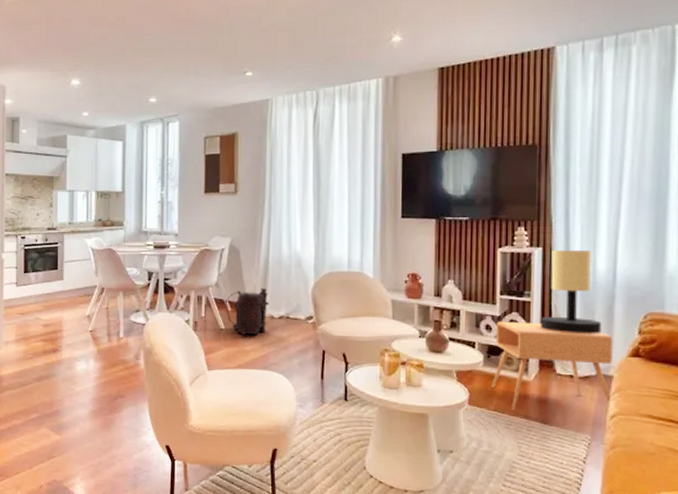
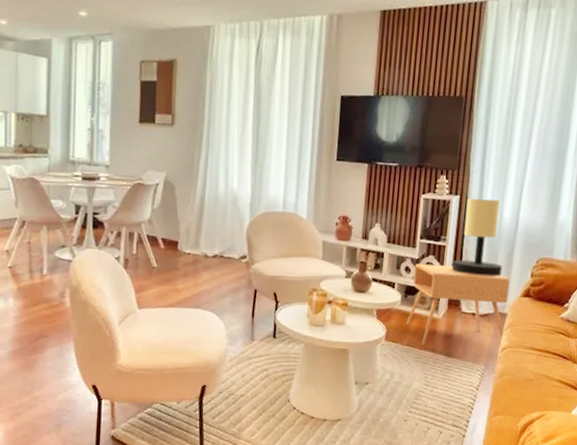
backpack: present [225,288,269,335] -> none [158,225,203,274]

